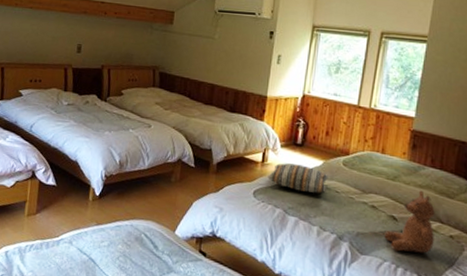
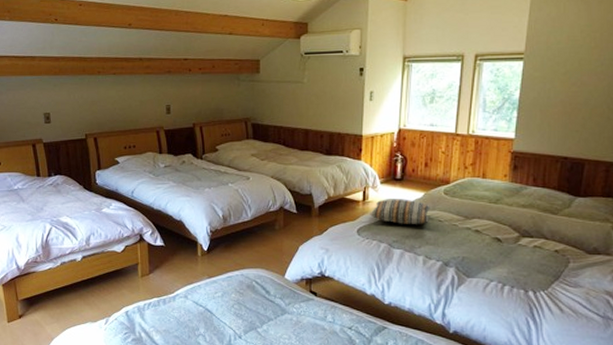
teddy bear: present [384,190,435,253] -> none [490,210,539,271]

